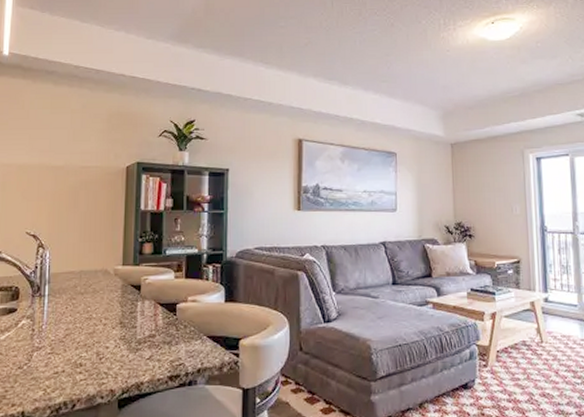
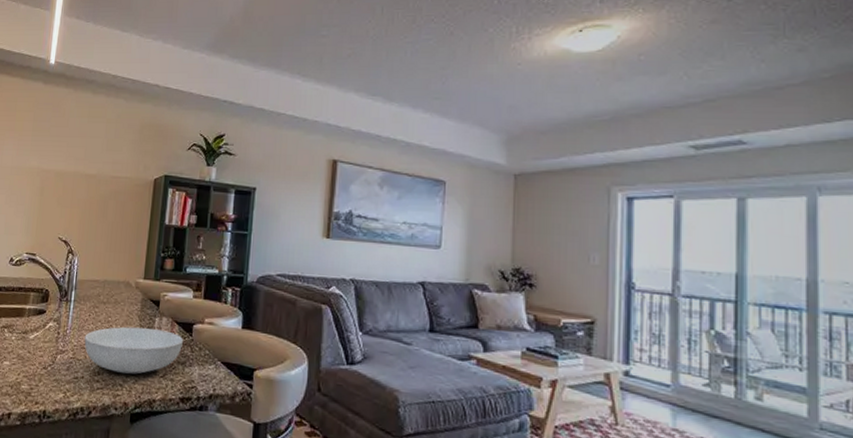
serving bowl: none [62,313,168,362] -> present [84,326,184,375]

